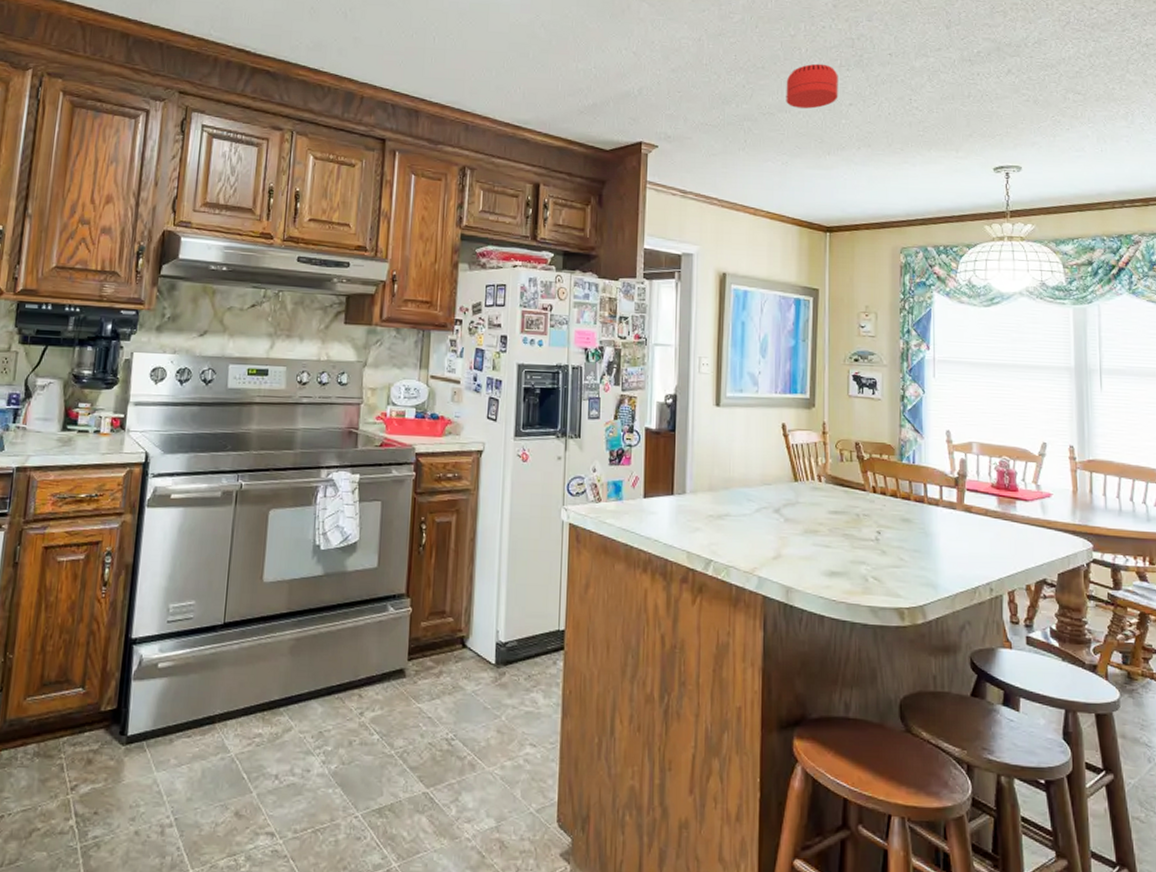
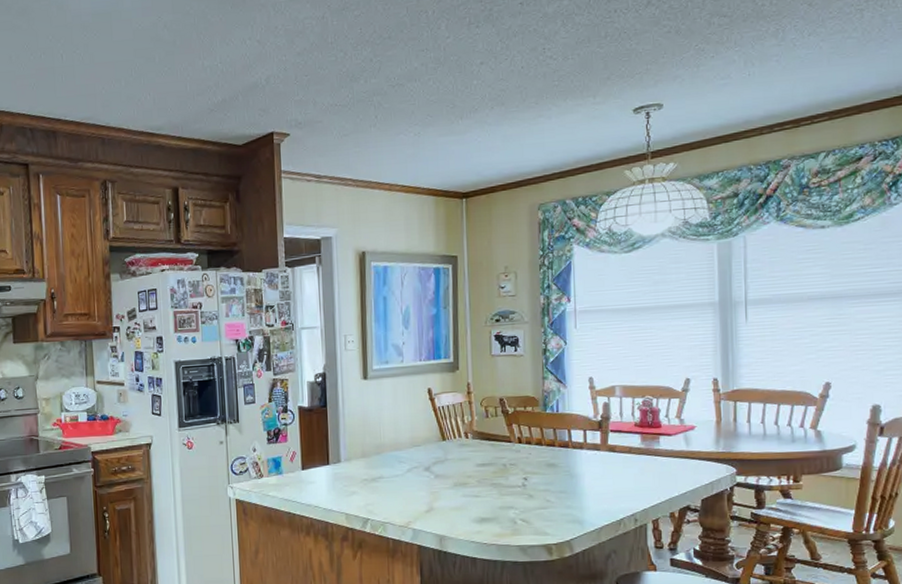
smoke detector: present [786,63,838,109] -> none [414,24,469,75]

